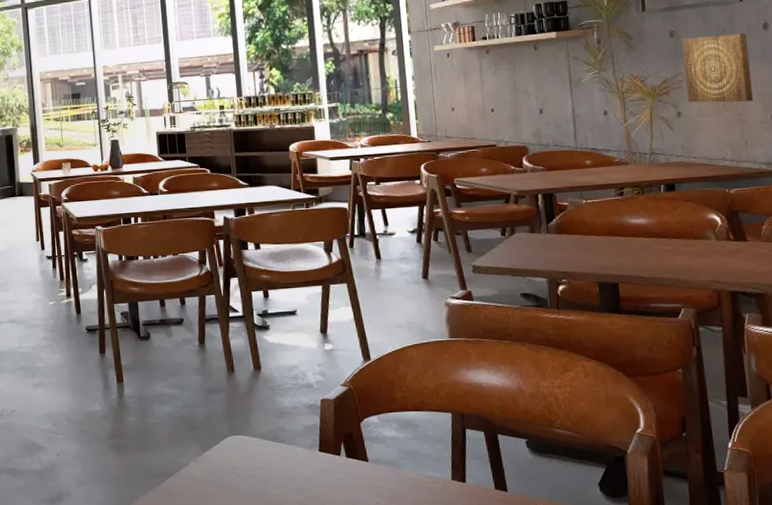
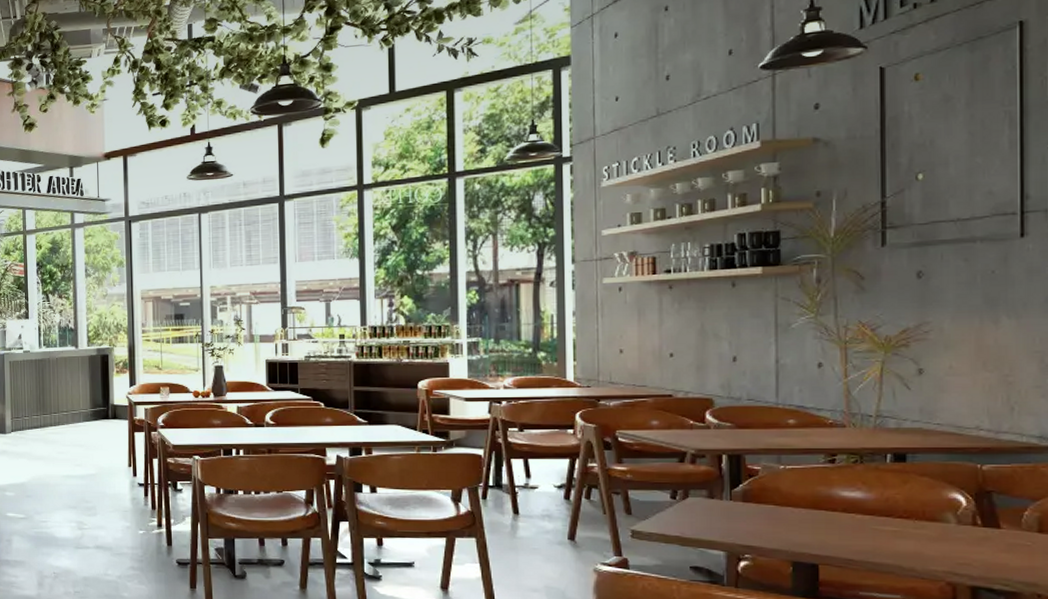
wall art: present [681,33,753,103] -> none [932,277,1027,361]

